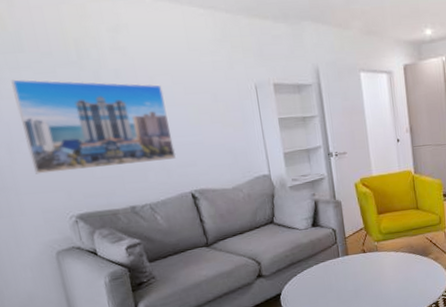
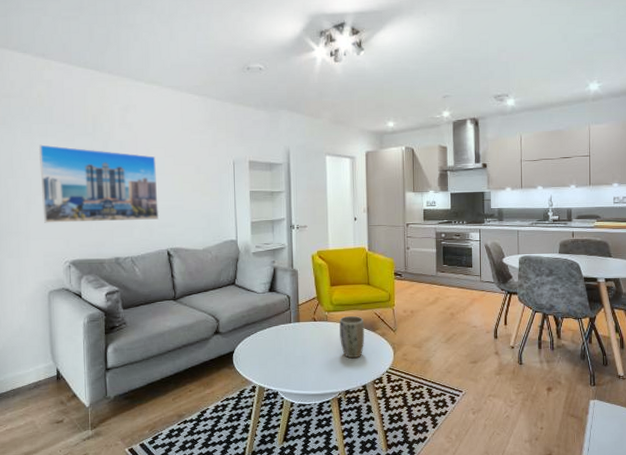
plant pot: none [390,242,418,286] -> present [339,315,365,359]

